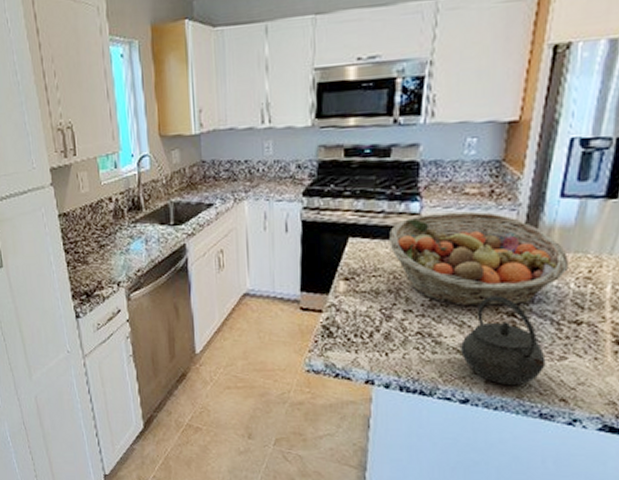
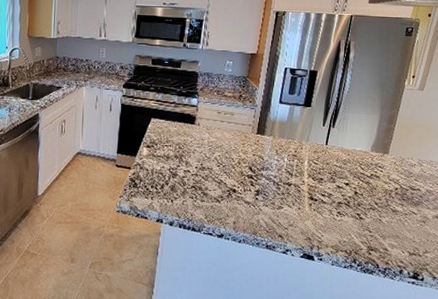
fruit basket: present [389,211,570,307] -> none [177,106,284,171]
kettle: present [461,295,546,386] -> none [219,163,270,226]

